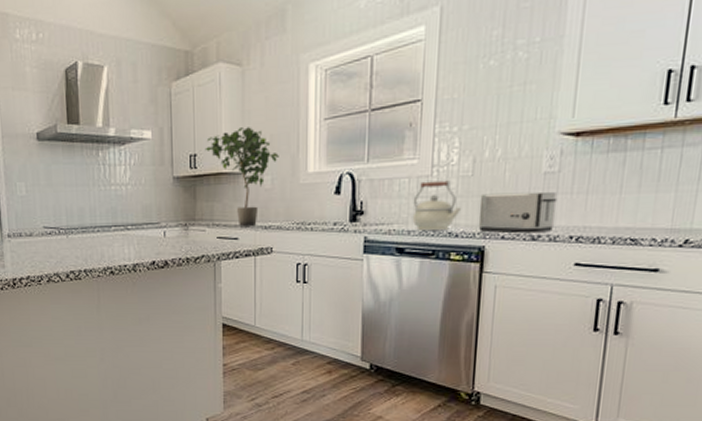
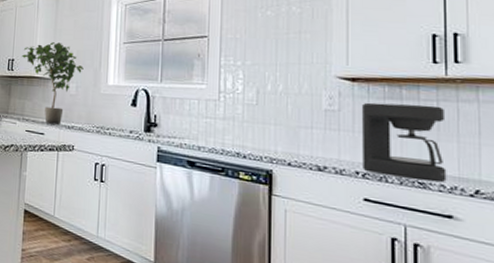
kettle: present [412,180,461,231] -> none [202,104,247,151]
toaster: present [478,191,557,234] -> none [264,121,340,165]
coffee maker: none [577,153,668,238] -> present [361,102,447,183]

